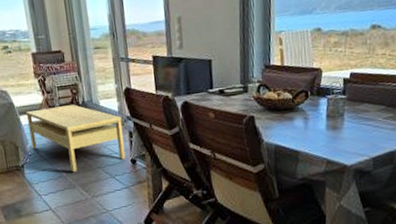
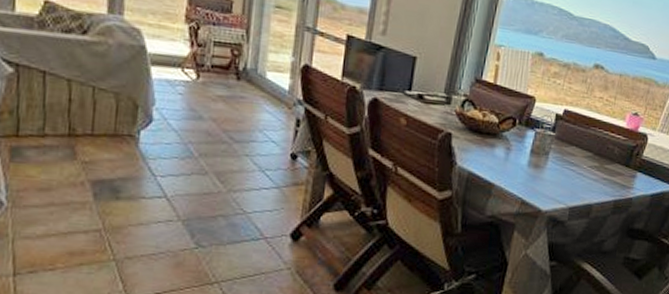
coffee table: present [26,104,125,172] -> none [158,63,291,155]

